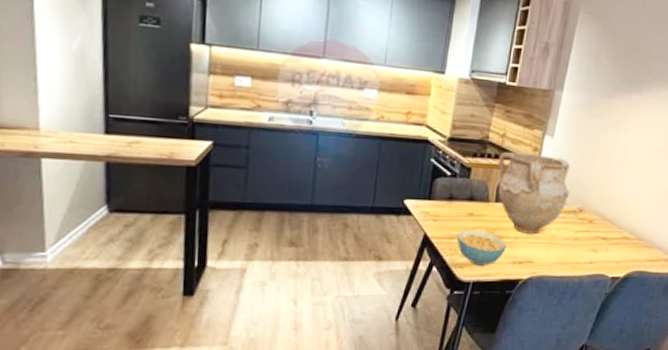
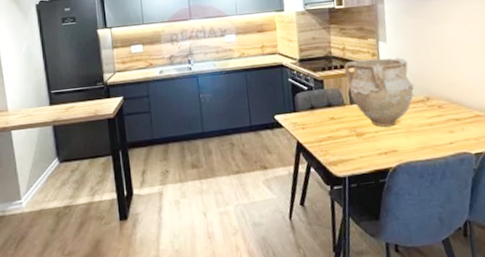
cereal bowl: present [457,229,507,266] -> none [325,130,370,161]

